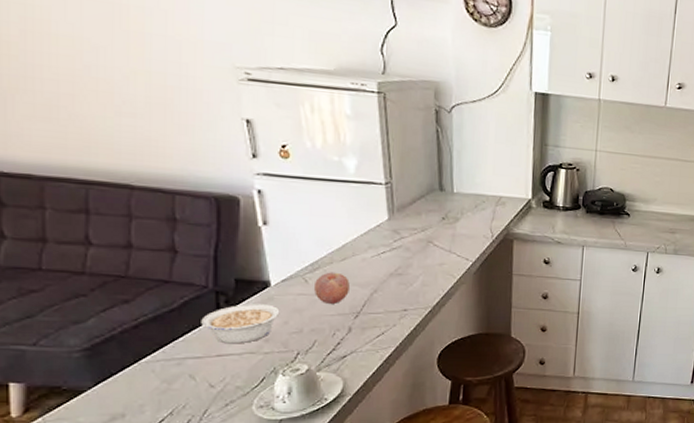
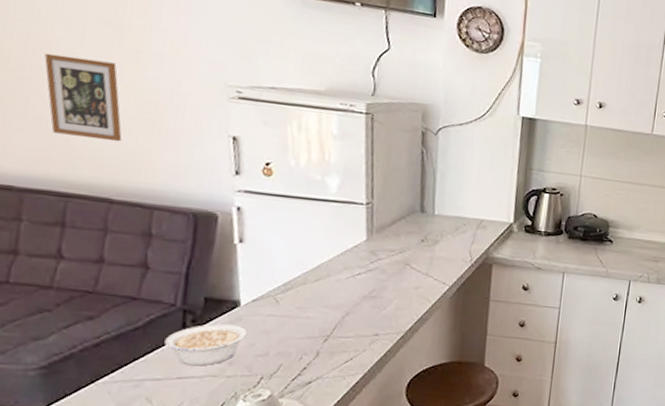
picture frame: none [45,37,135,128] -> present [44,52,122,142]
fruit: present [314,272,350,305] -> none [284,293,322,327]

